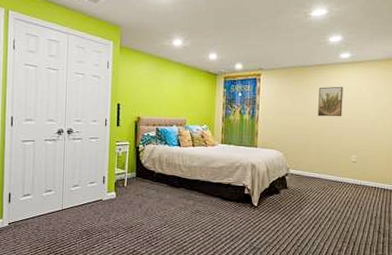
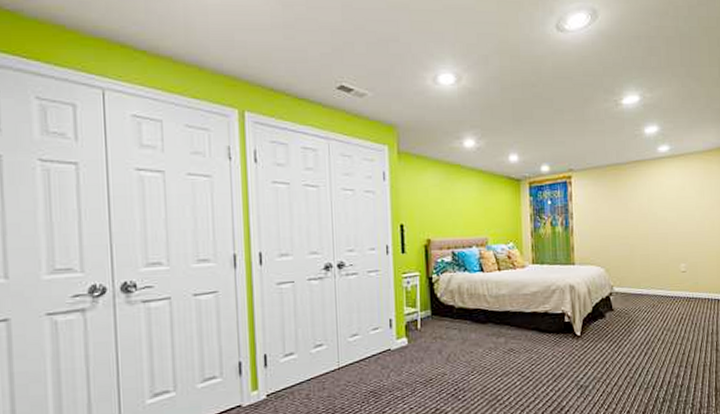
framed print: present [318,86,344,117] -> none [638,185,666,222]

